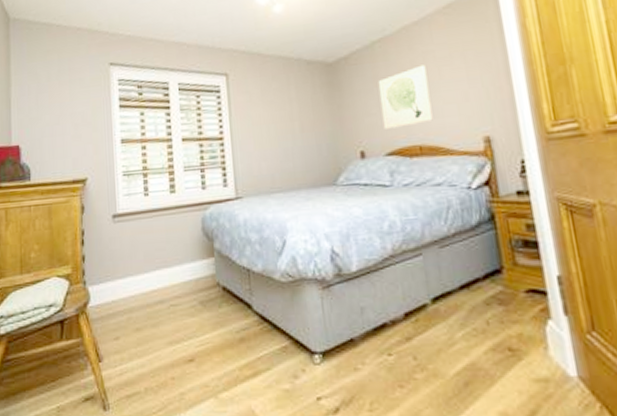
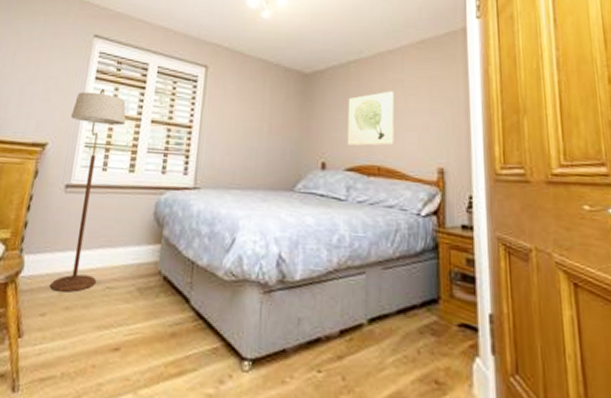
floor lamp: none [104,115,160,315] -> present [50,88,126,293]

